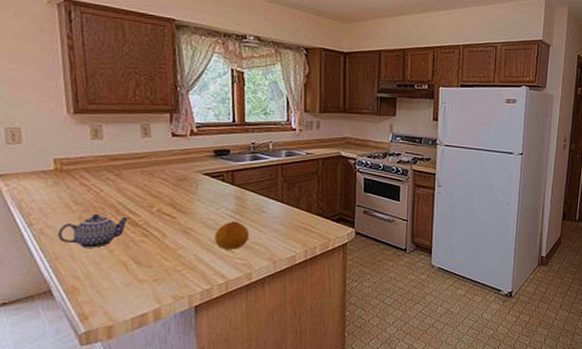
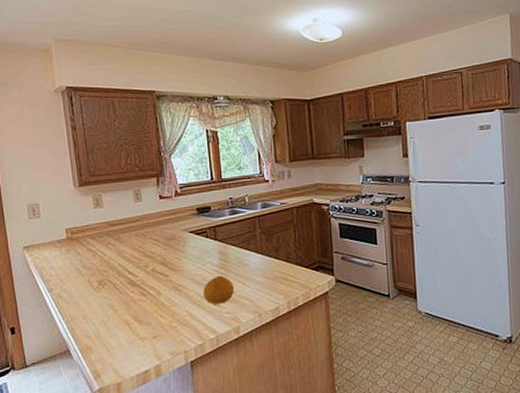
teapot: present [57,213,131,248] -> none [71,276,130,309]

